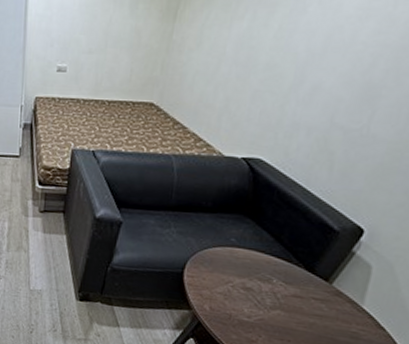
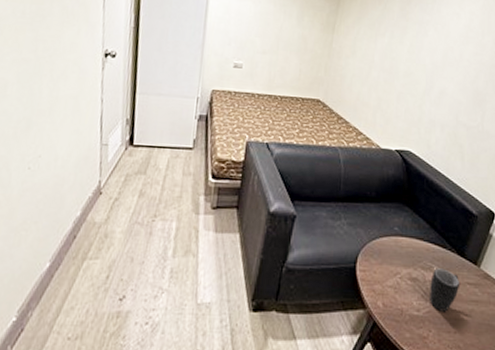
mug: none [263,281,304,322] -> present [430,268,460,312]

